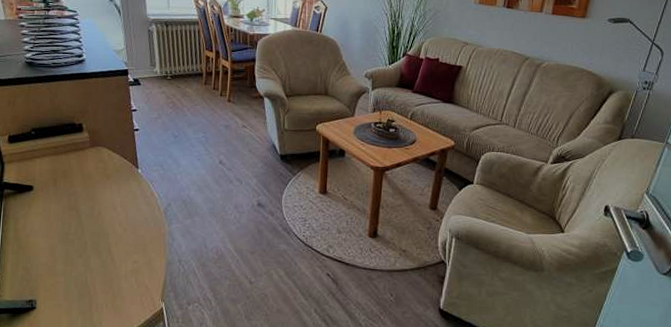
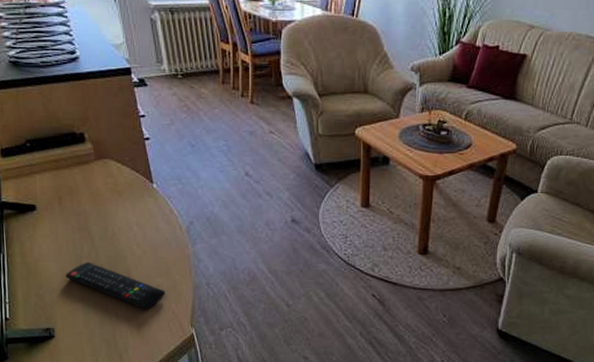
remote control: none [51,238,141,284] -> present [65,261,166,309]

